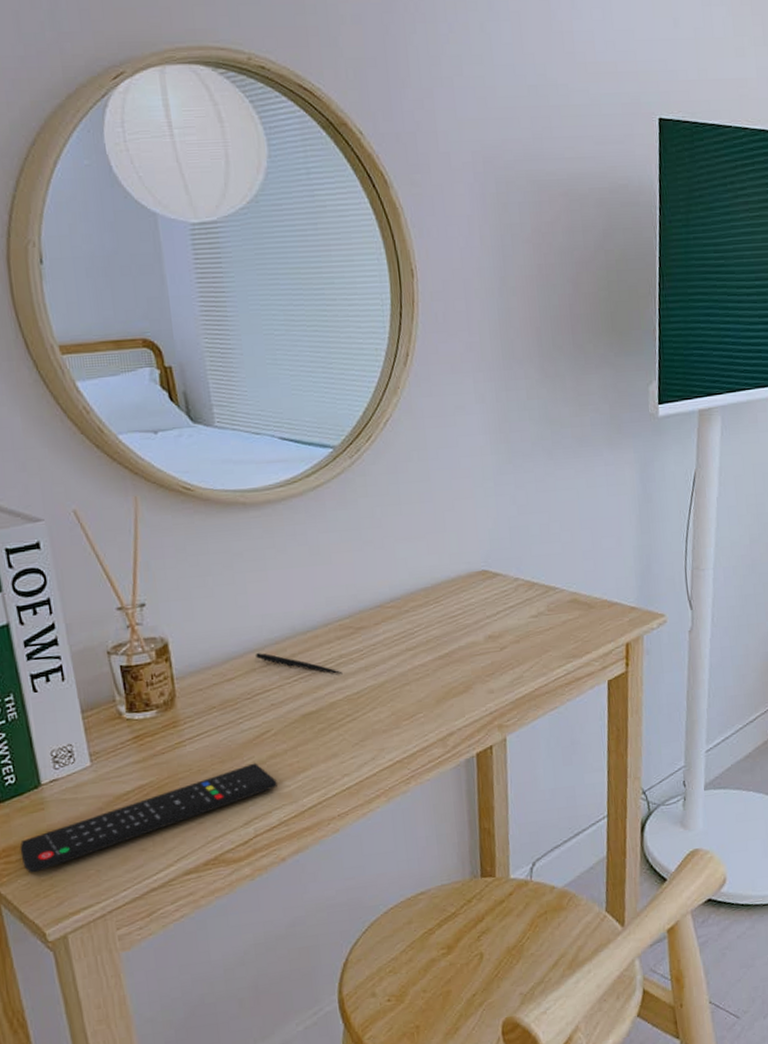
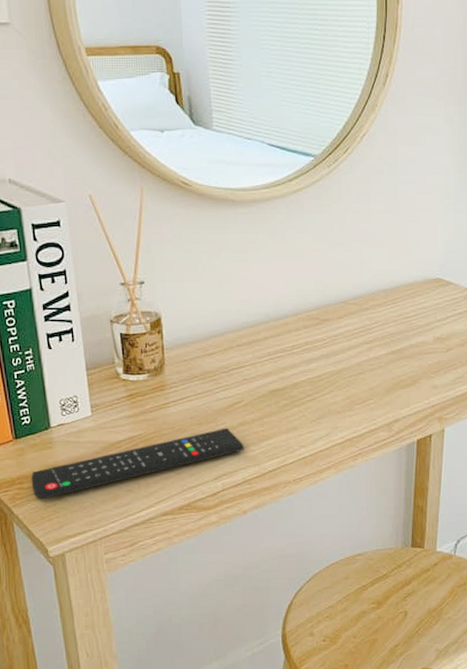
pen: present [256,653,343,675] -> none [234,334,307,359]

